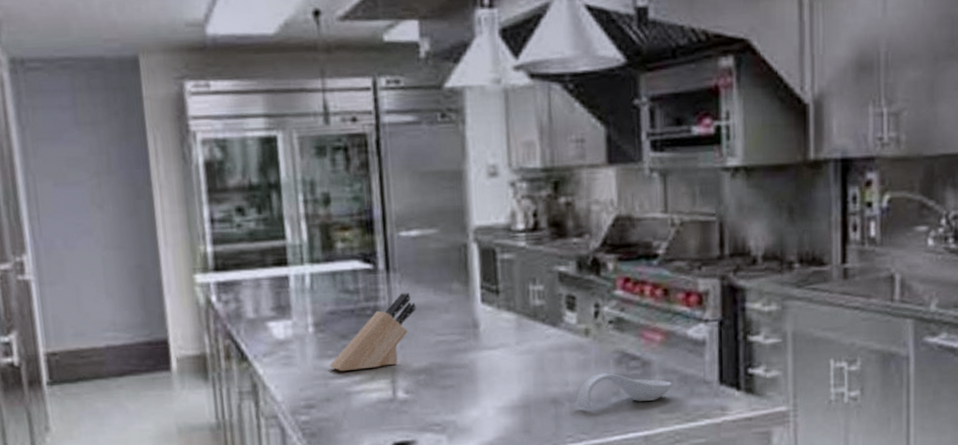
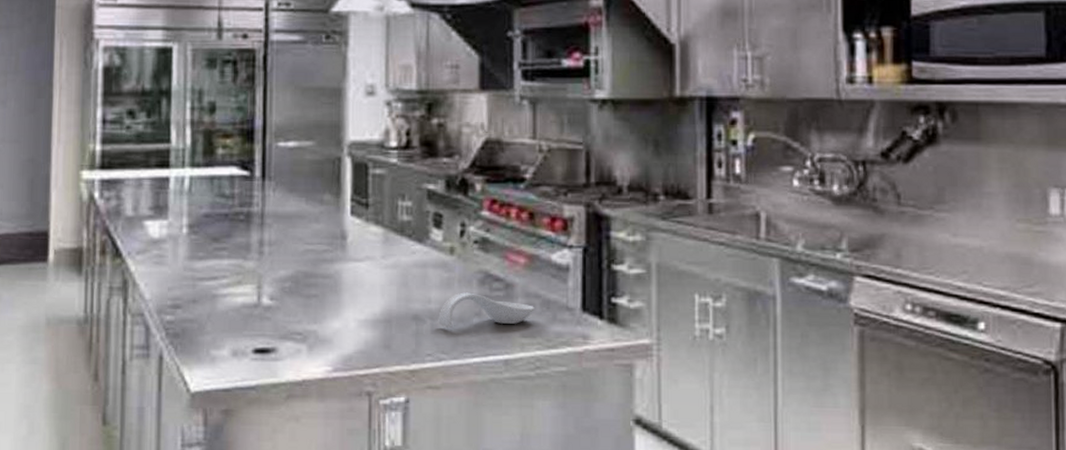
knife block: present [329,293,416,372] -> none [199,201,288,274]

